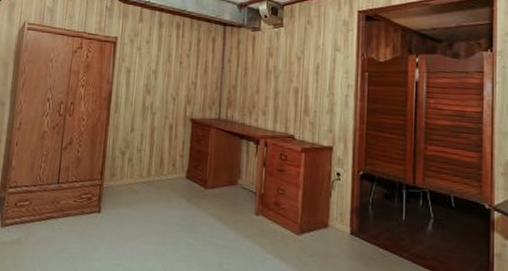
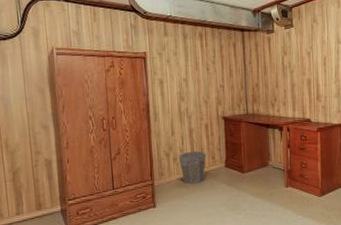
waste bin: none [134,153,166,193] -> present [178,151,206,185]

